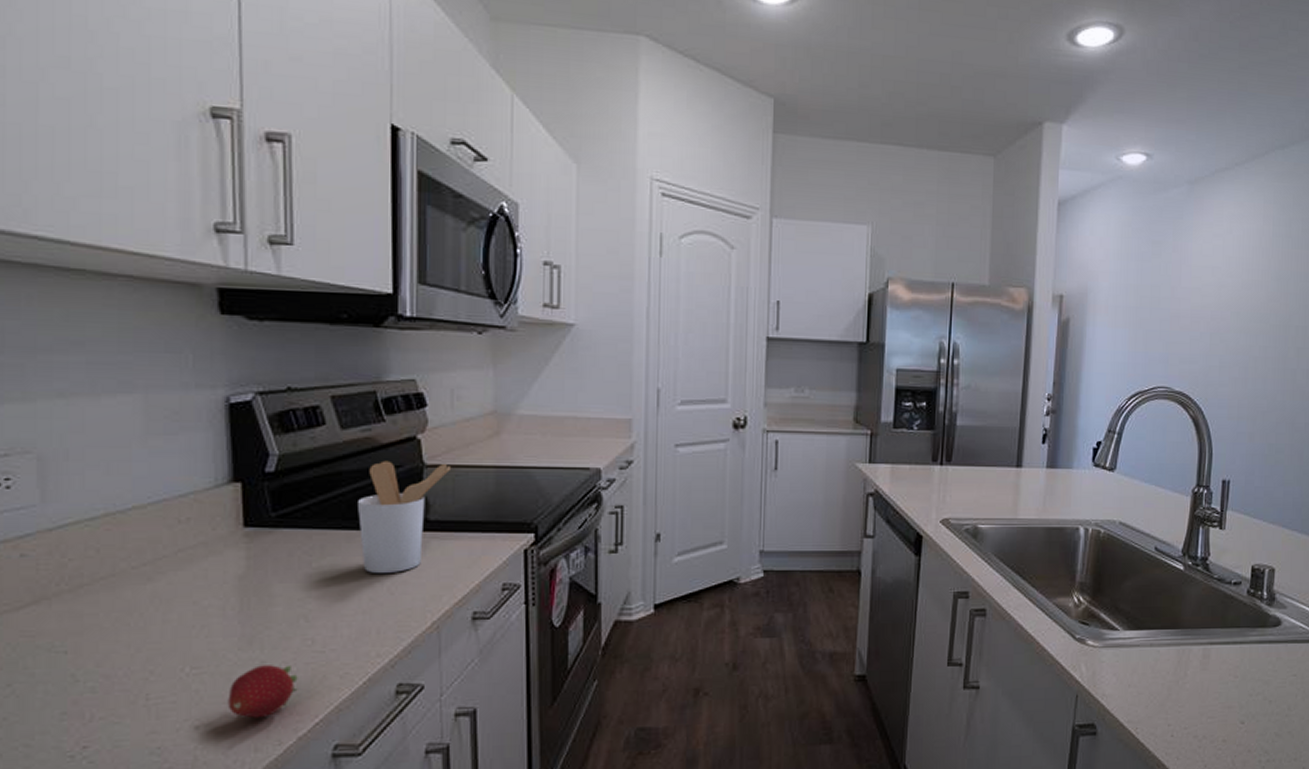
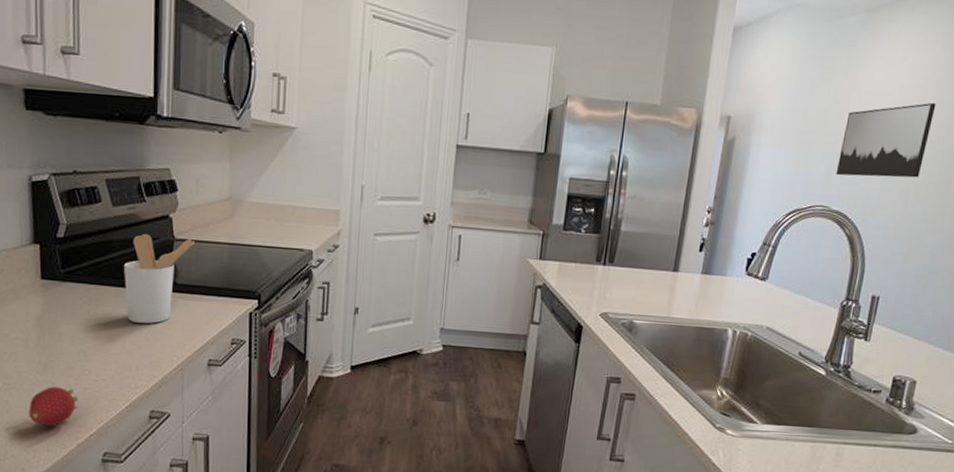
wall art: none [1174,274,1265,354] -> present [835,102,936,178]

